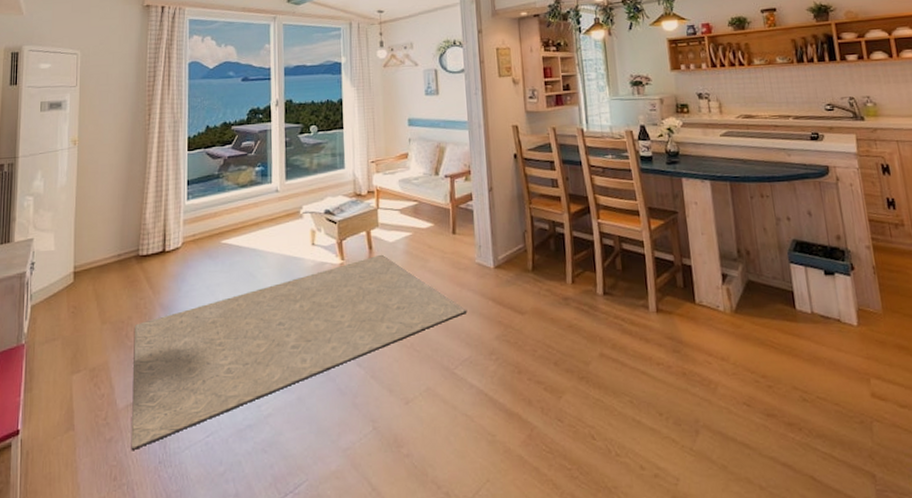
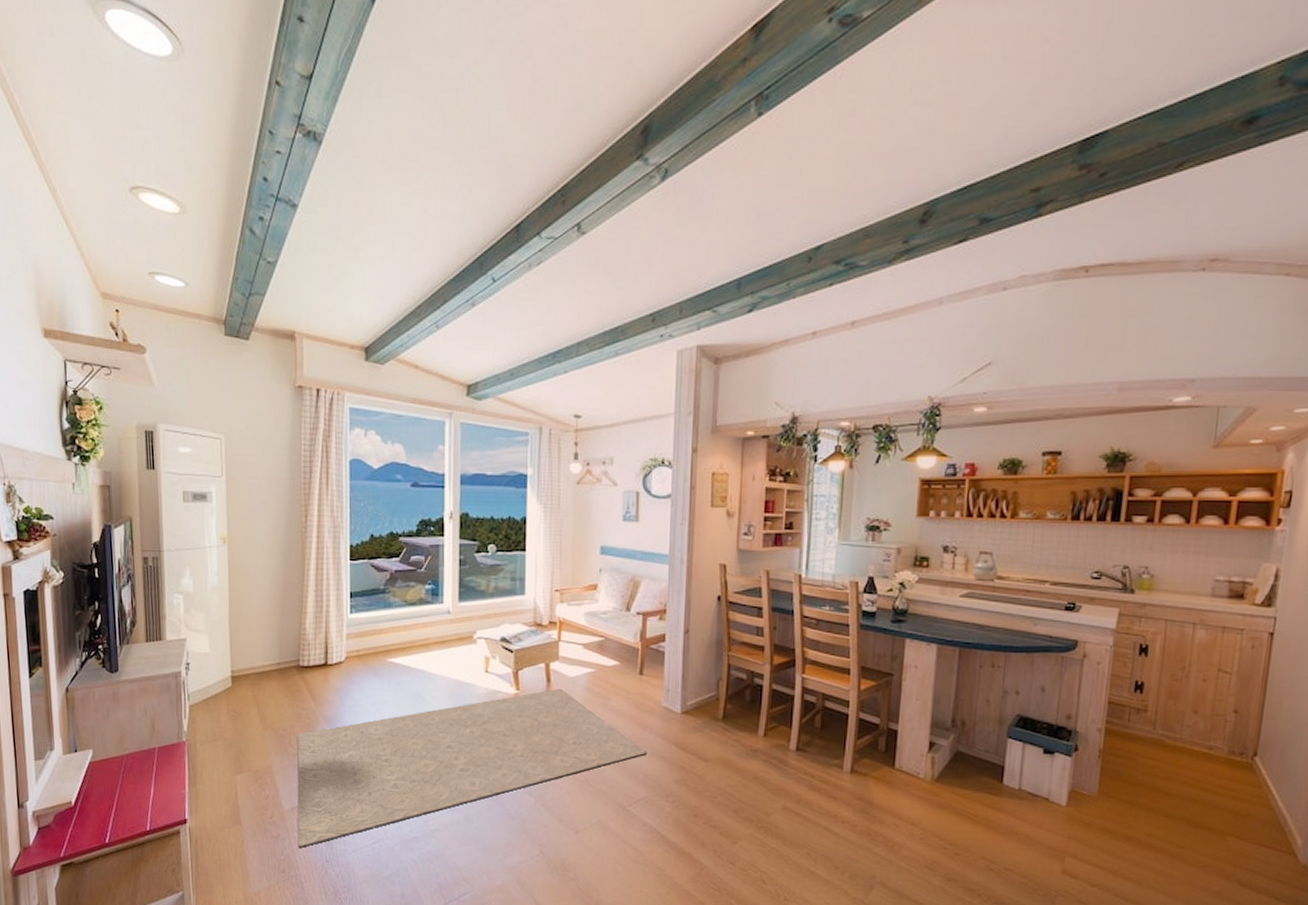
kettle: none [725,94,749,121] -> present [971,550,999,581]

